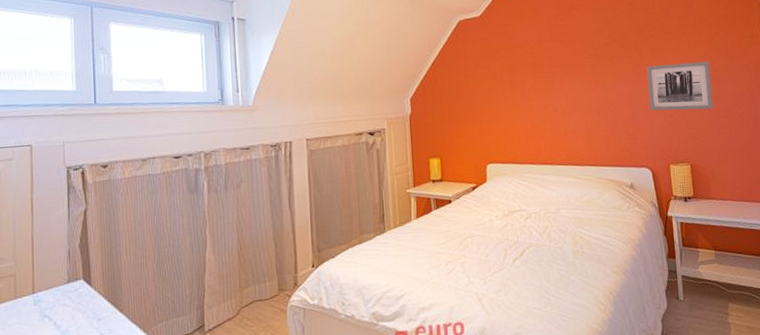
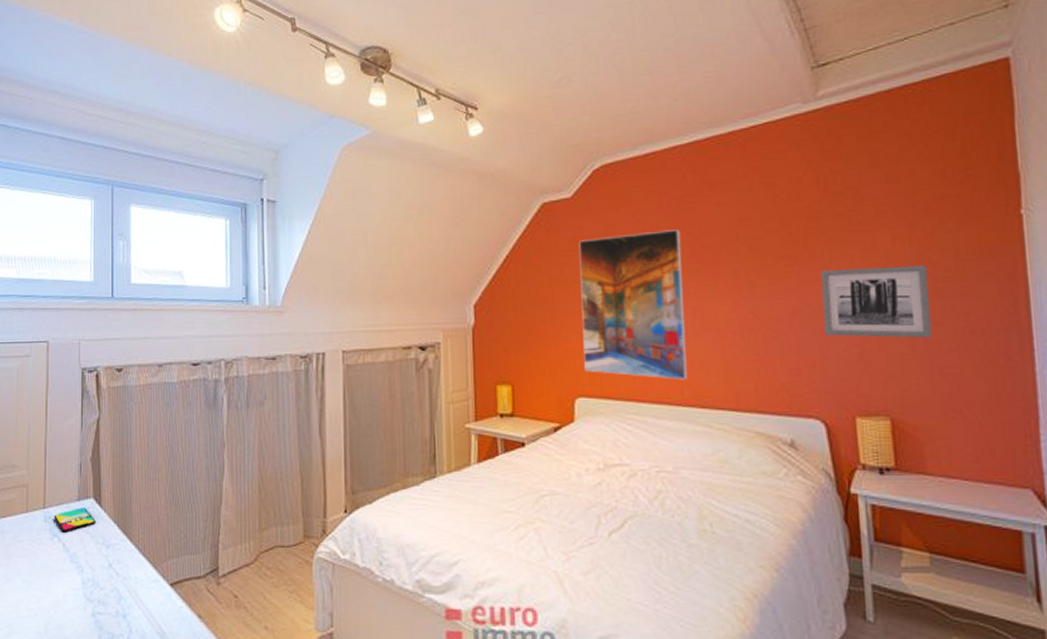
smartphone: none [43,288,86,313] -> present [54,507,96,533]
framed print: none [486,39,564,147] -> present [579,229,689,380]

